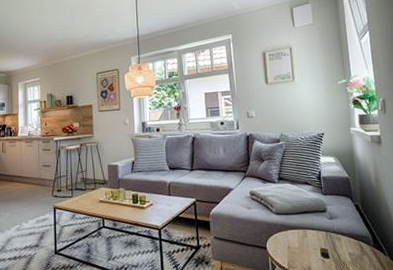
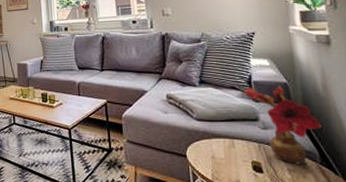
flower: none [315,179,374,248] -> present [244,85,322,164]

